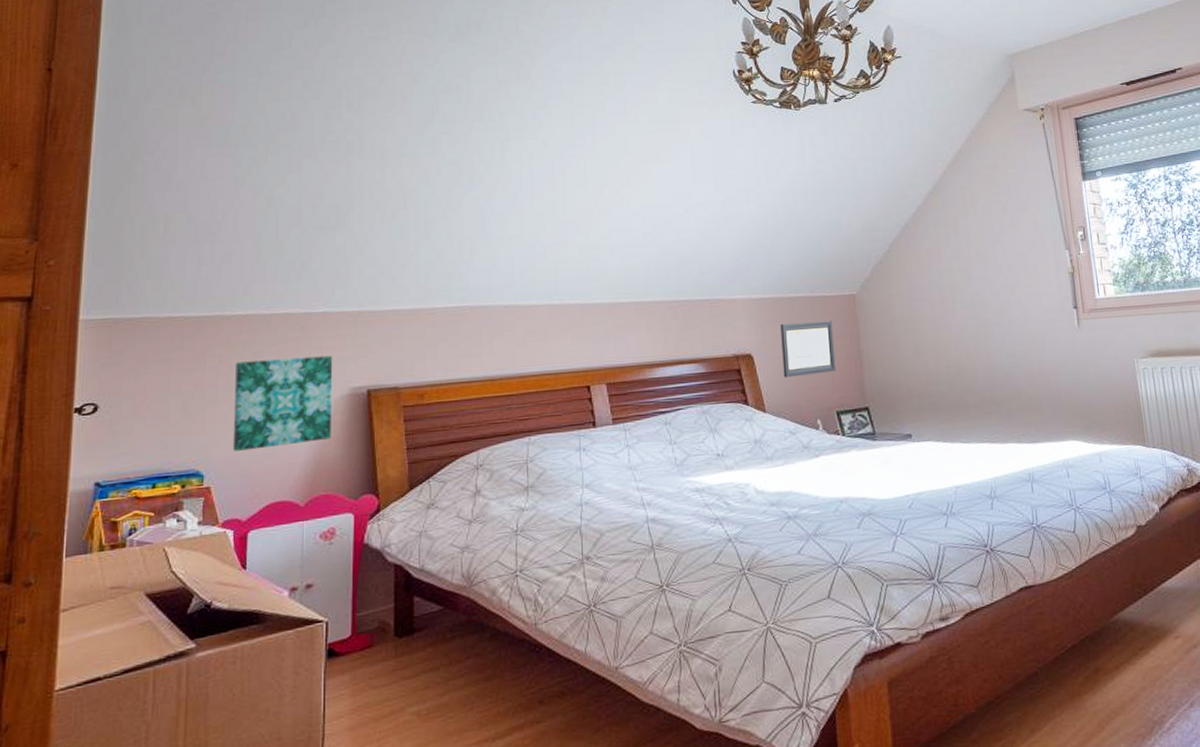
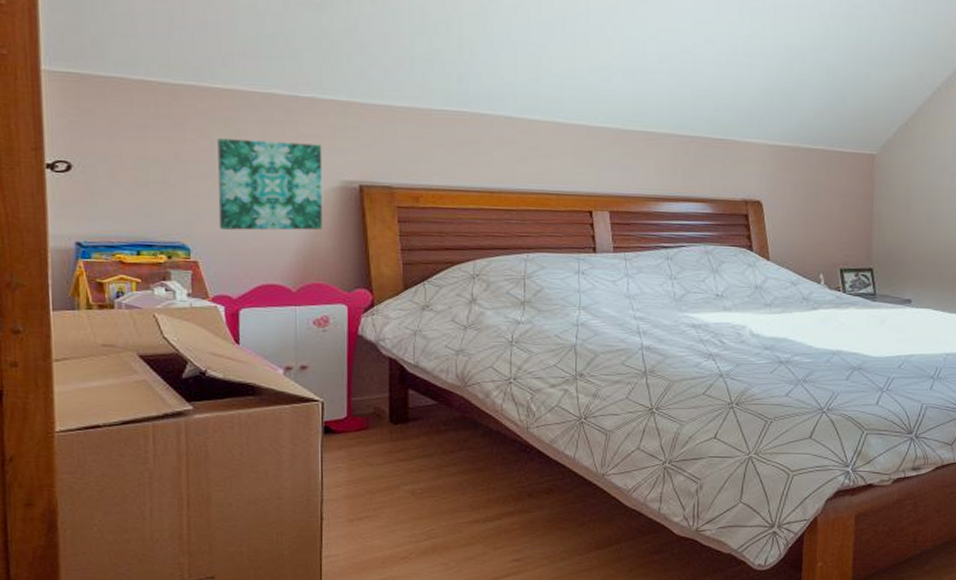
wall art: present [780,321,836,378] -> none [791,175,848,230]

